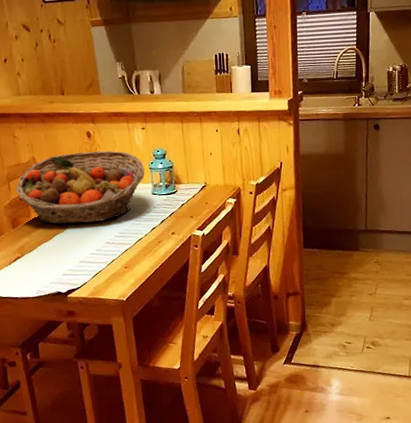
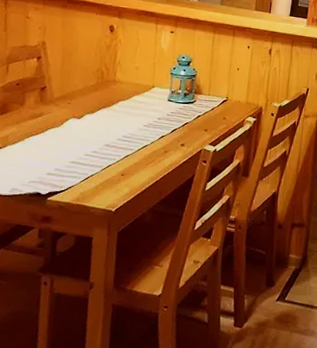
fruit basket: present [15,150,145,225] -> none [14,44,166,122]

